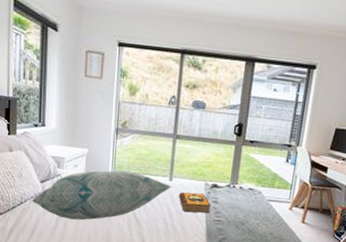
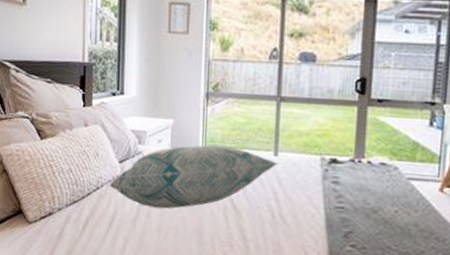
hardback book: present [178,192,211,213] -> none [286,170,329,198]

